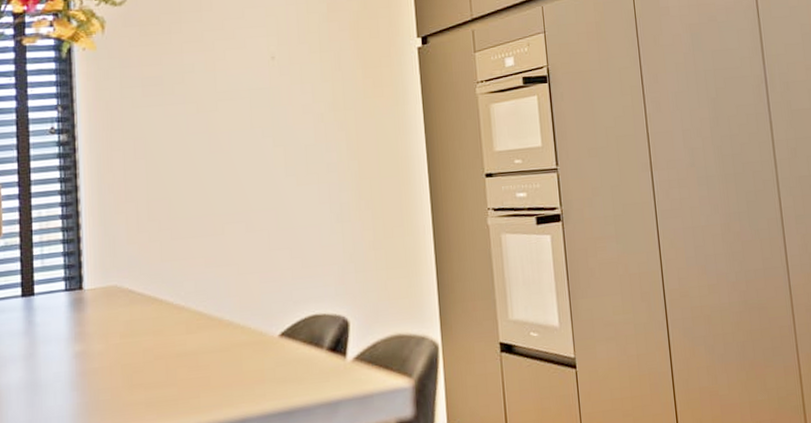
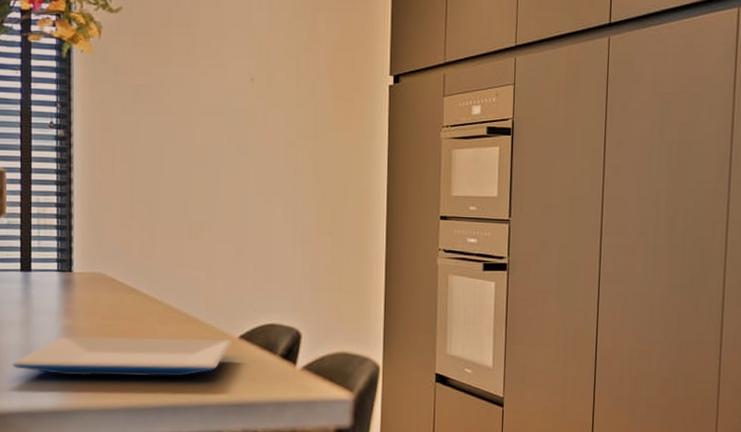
plate: none [14,340,273,412] -> present [11,336,232,377]

